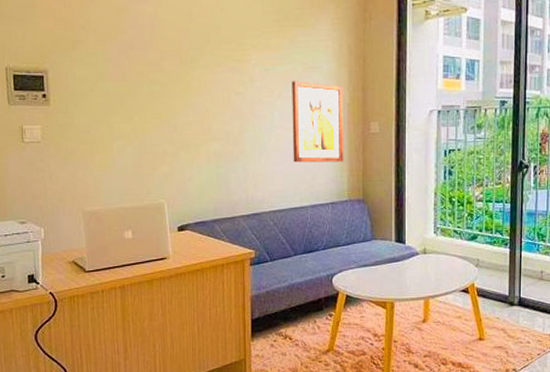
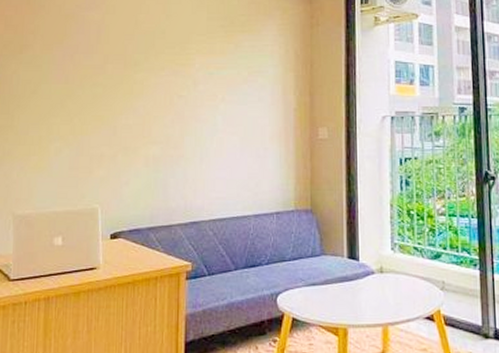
wall art: present [292,81,344,163] -> none [235,85,290,169]

